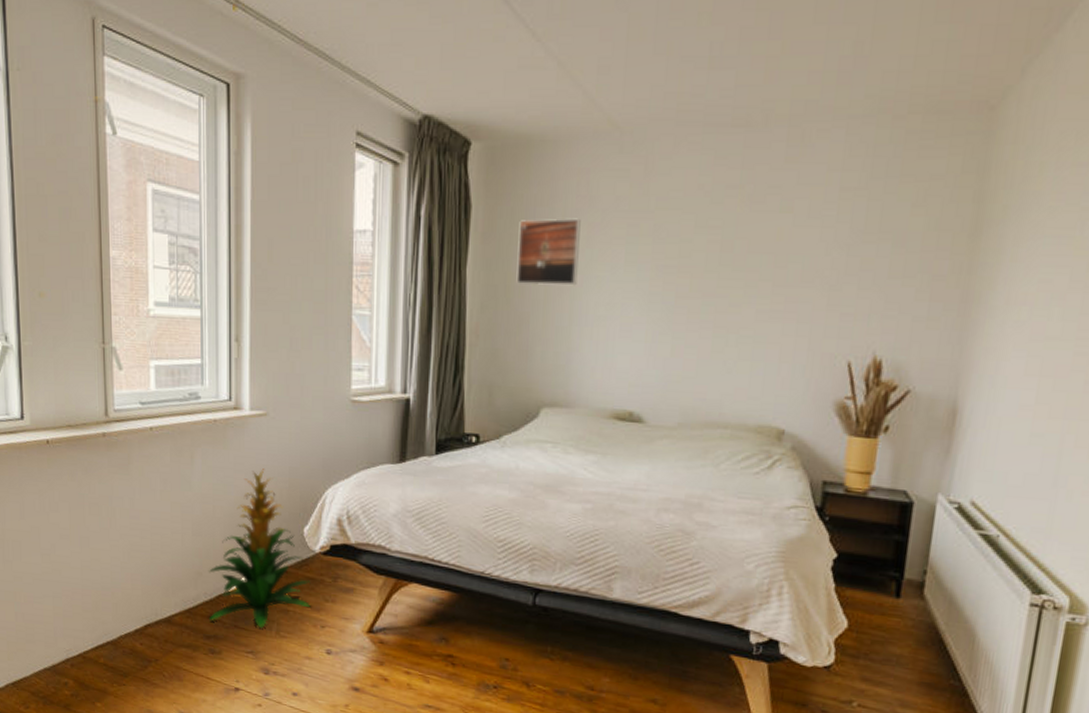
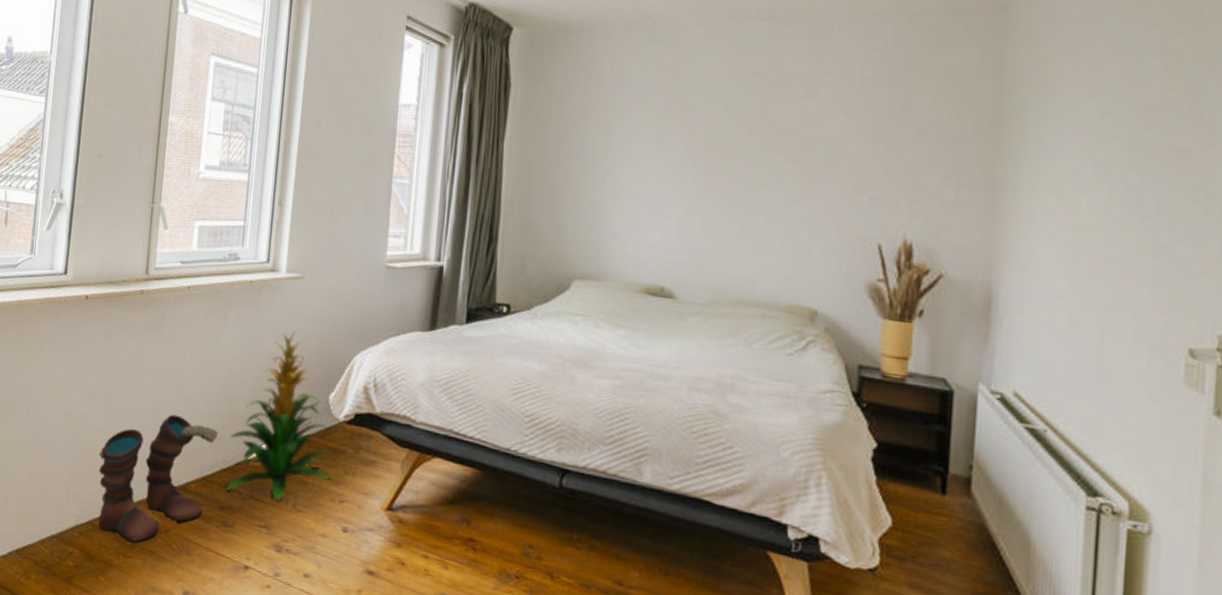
boots: none [80,552,197,673] -> present [98,414,219,544]
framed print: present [516,218,581,286] -> none [551,99,614,162]

